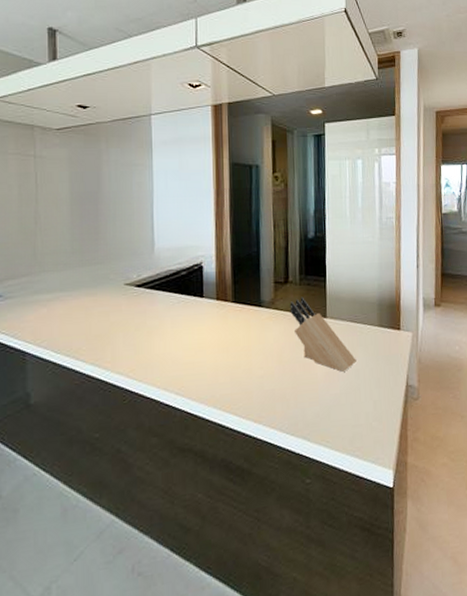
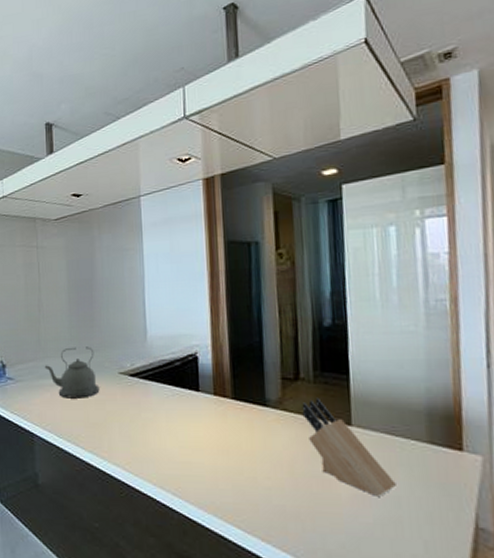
kettle: none [40,259,104,313] -> present [44,346,100,399]

